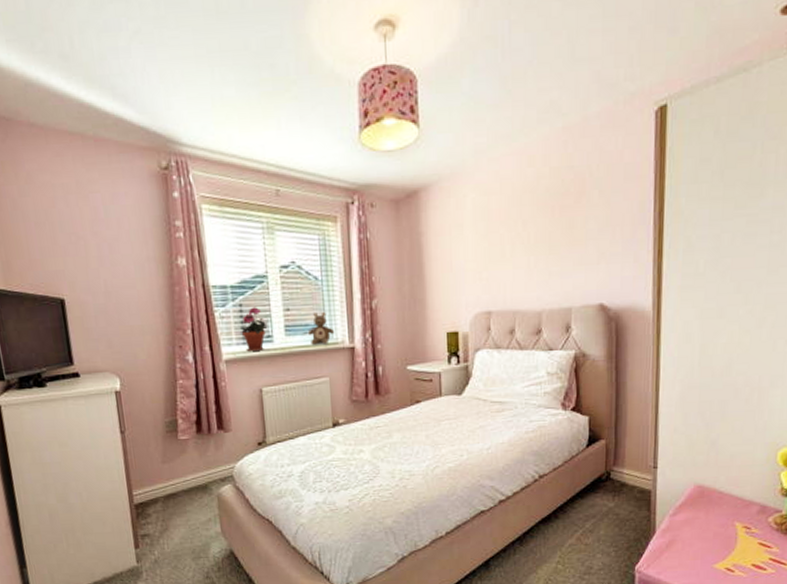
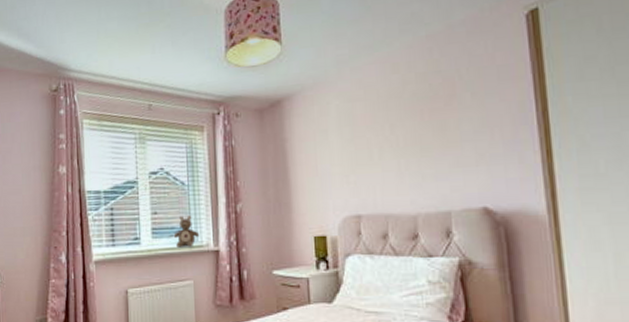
potted plant: present [242,307,267,352] -> none [112,210,135,254]

